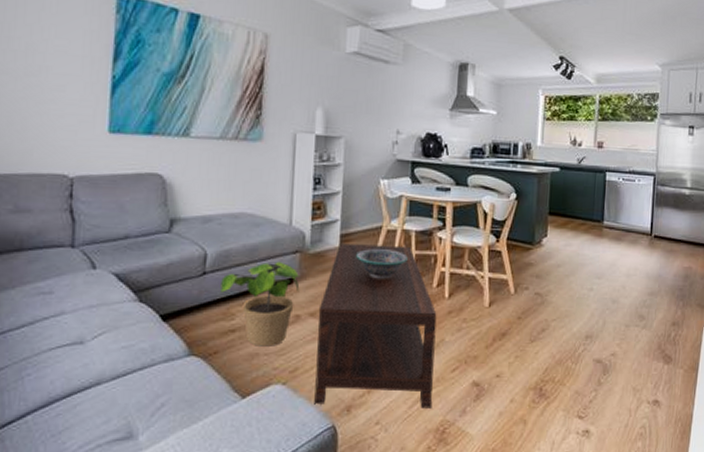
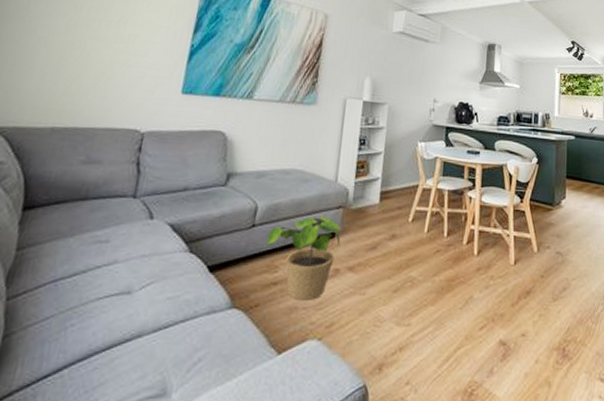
coffee table: present [314,244,437,409] -> none [347,200,467,368]
decorative bowl: present [356,249,408,279] -> none [394,206,441,235]

